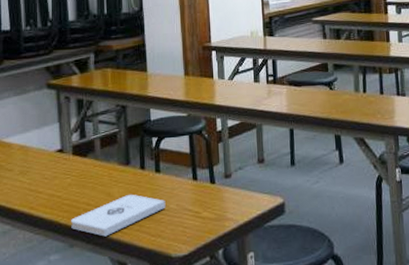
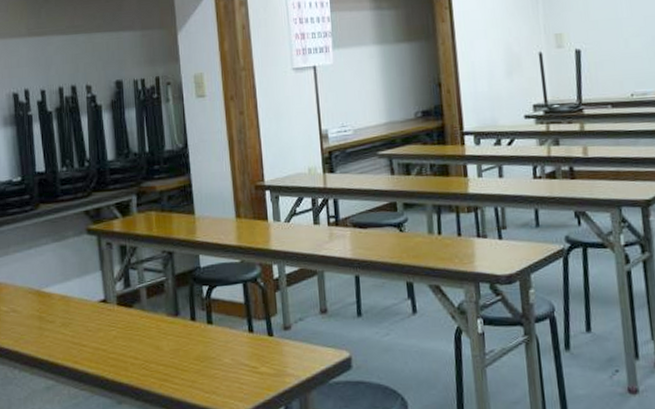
notepad: present [71,195,166,237] -> none [118,348,220,393]

